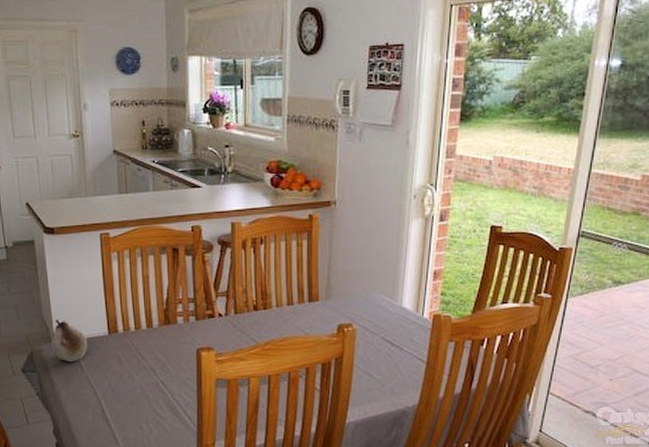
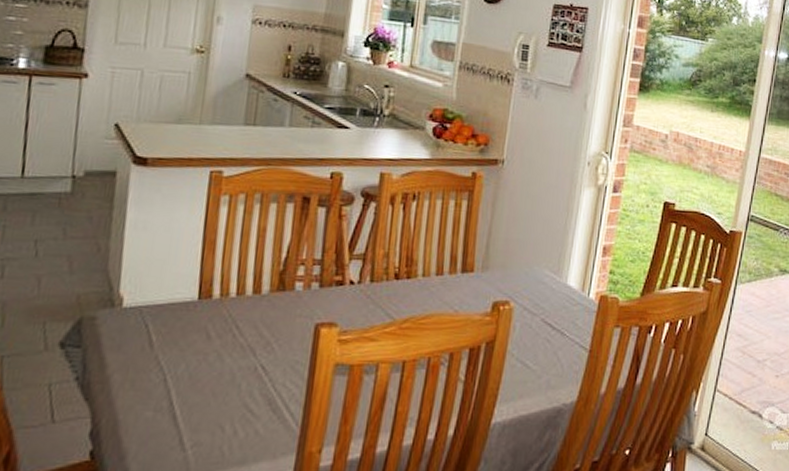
fruit: present [51,319,88,363] -> none [111,275,167,336]

